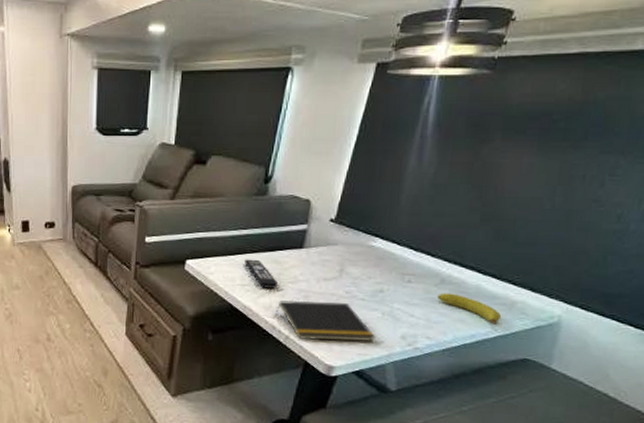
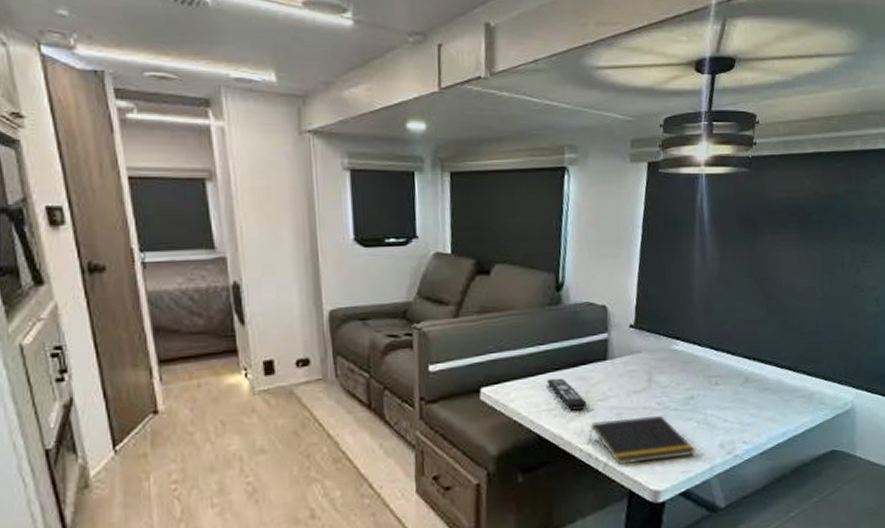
fruit: present [438,293,501,325] -> none [745,391,804,419]

